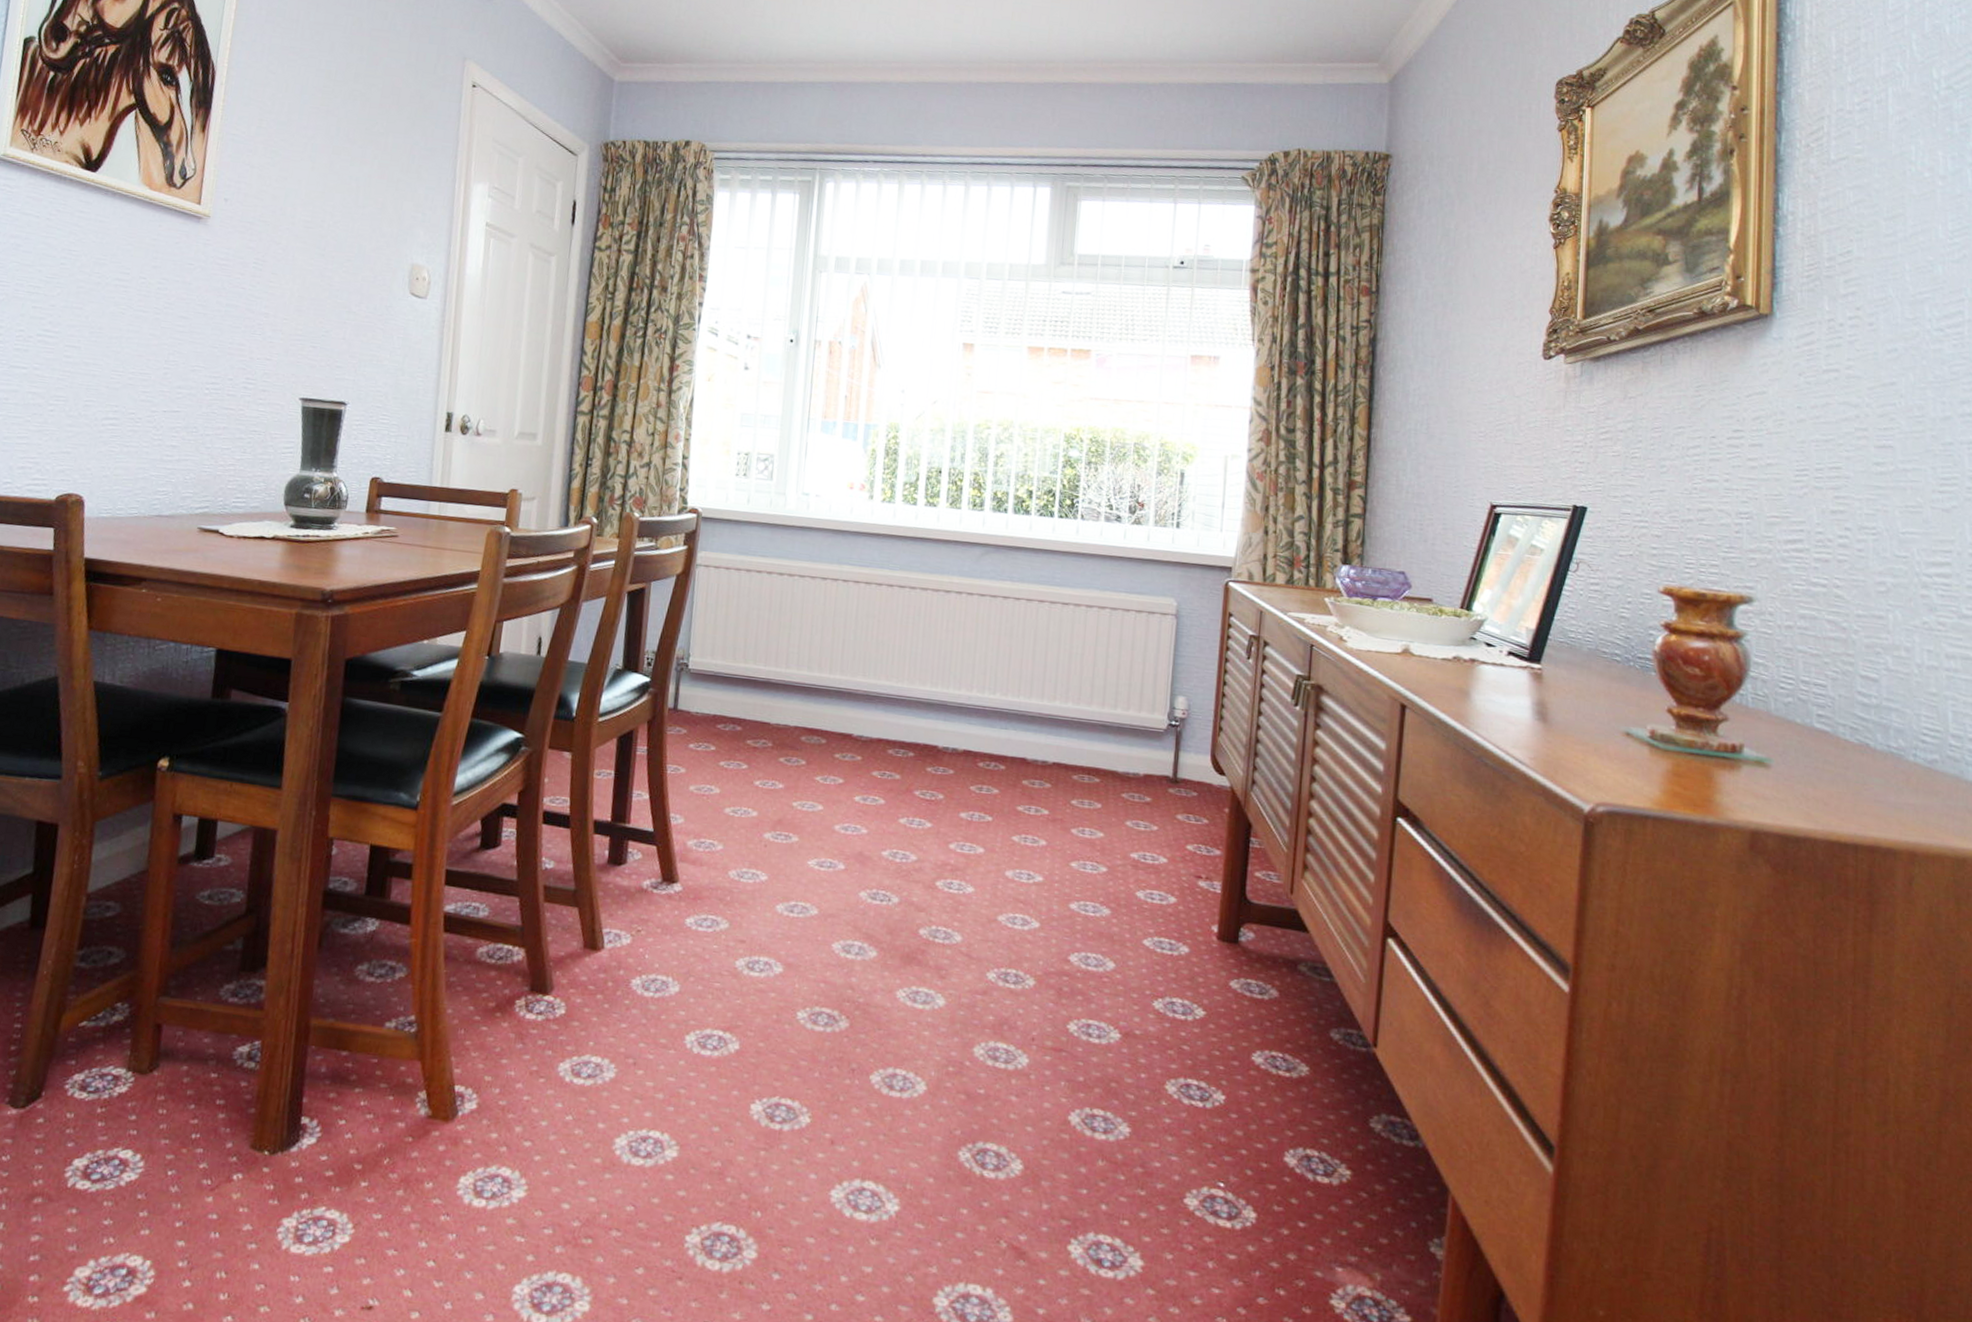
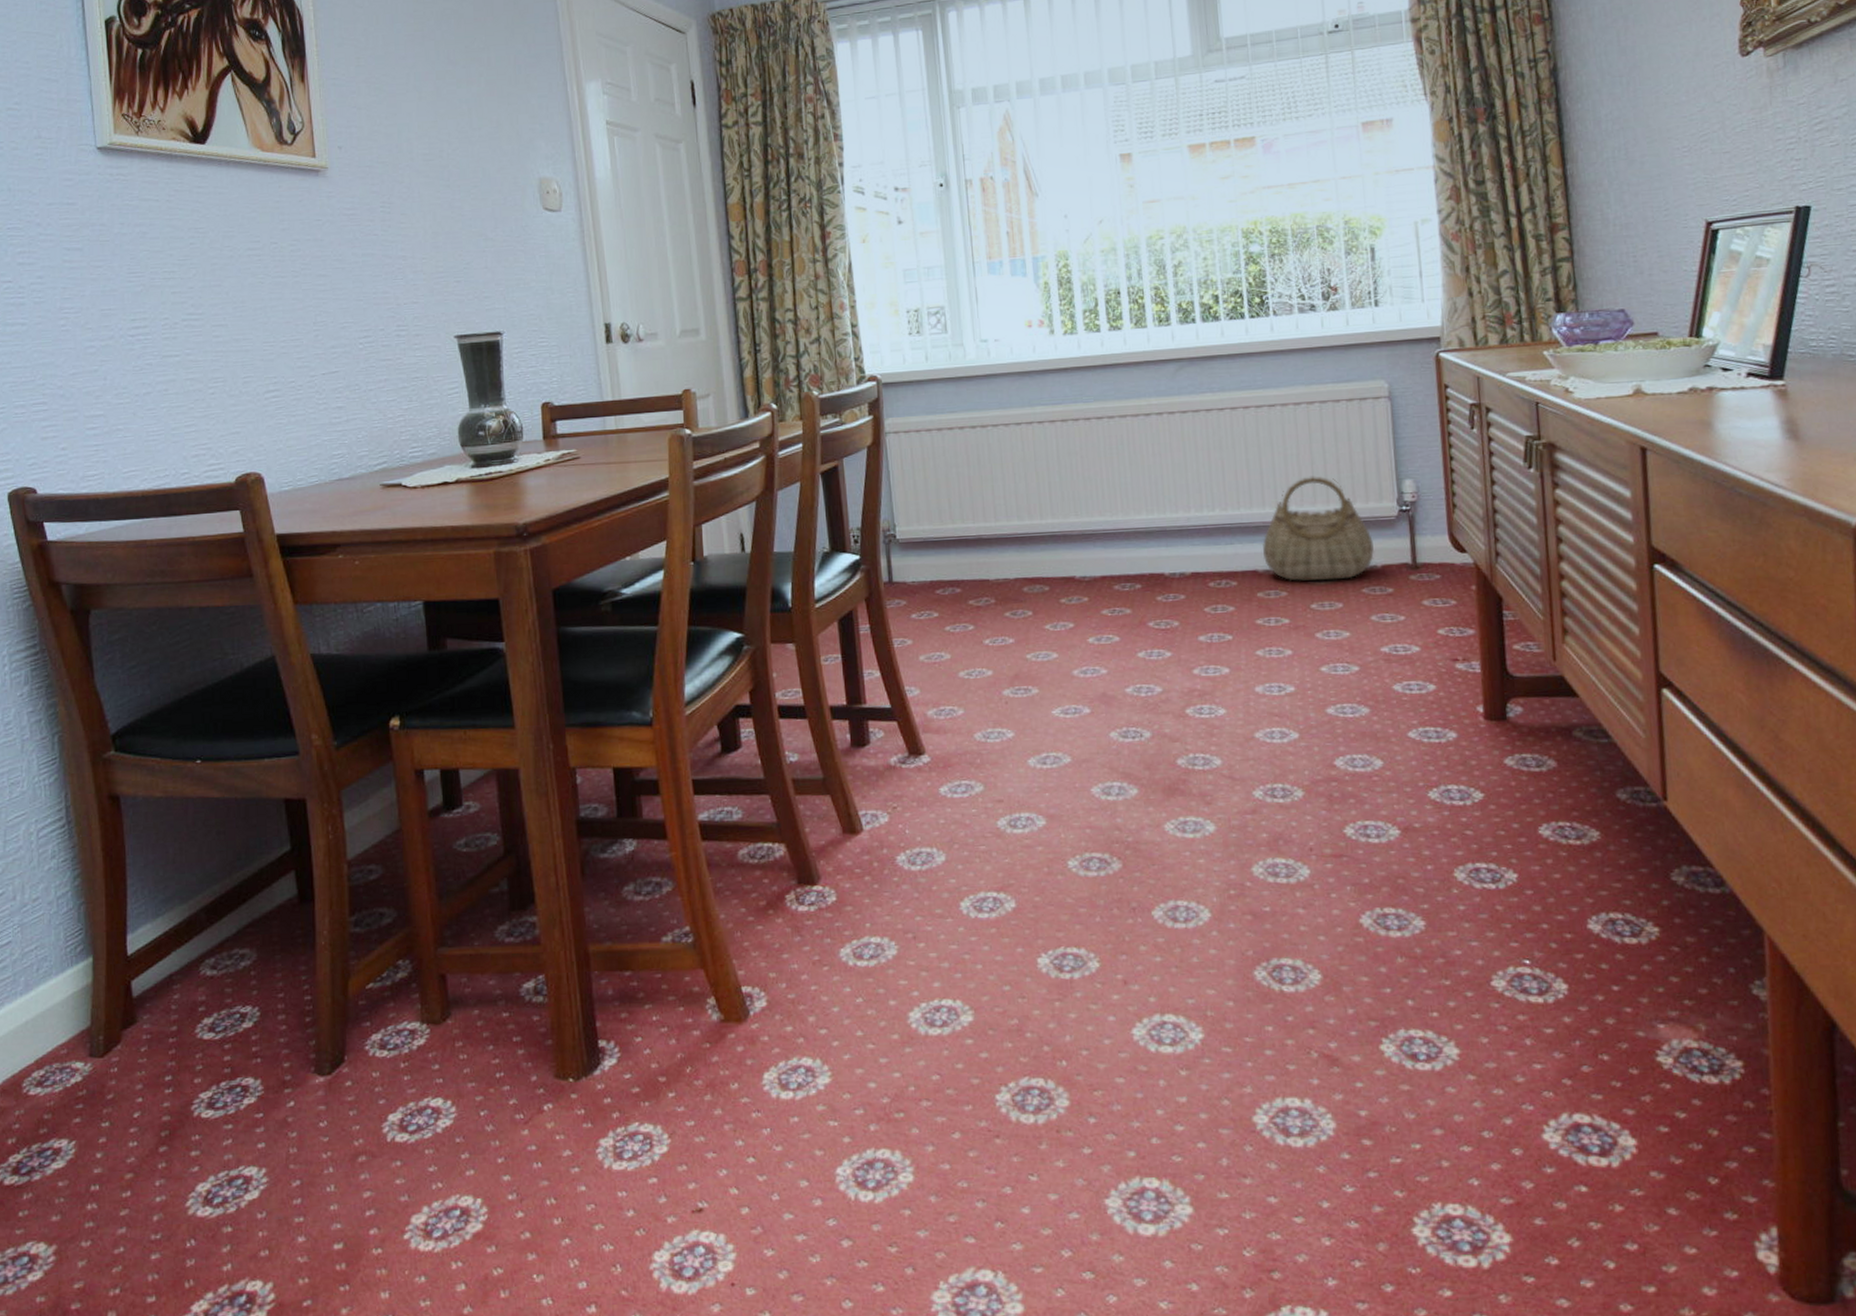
basket: none [1034,677,1140,782] -> present [1263,476,1375,581]

